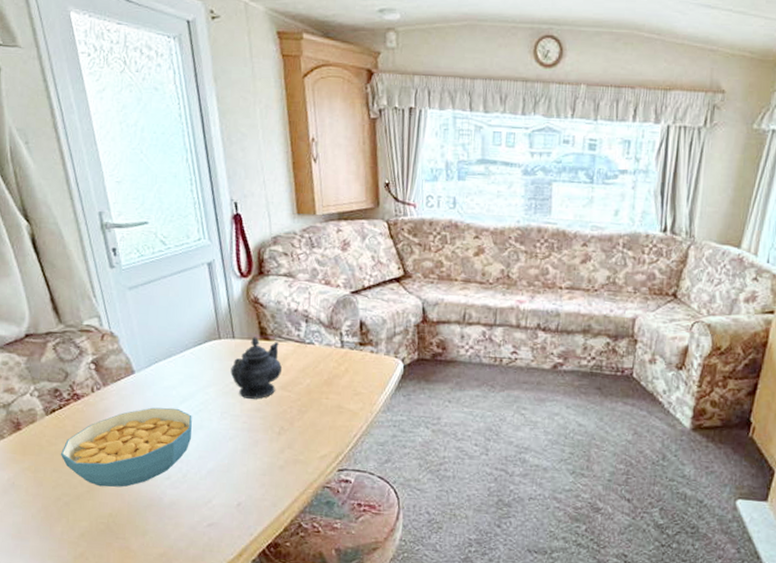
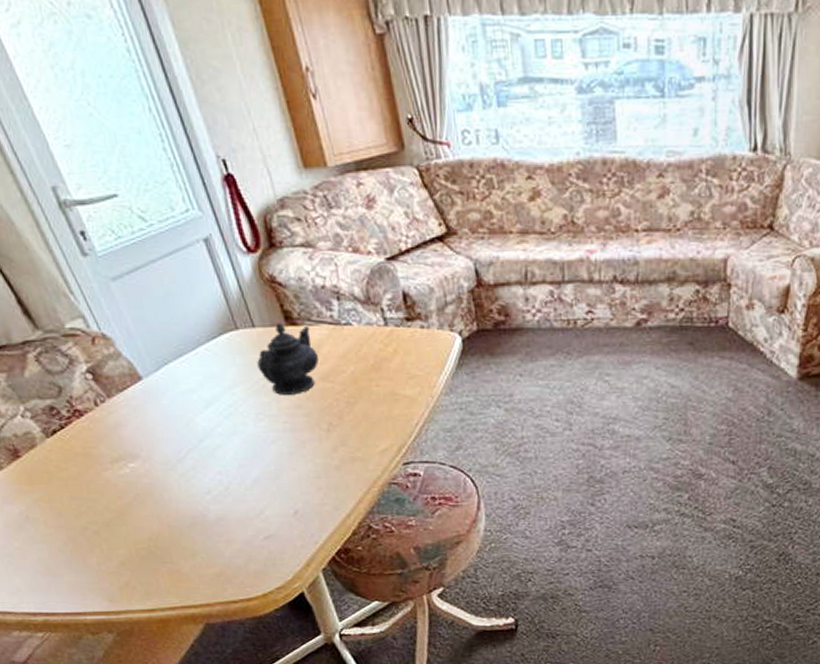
cereal bowl: present [60,407,192,488] -> none [74,414,226,510]

